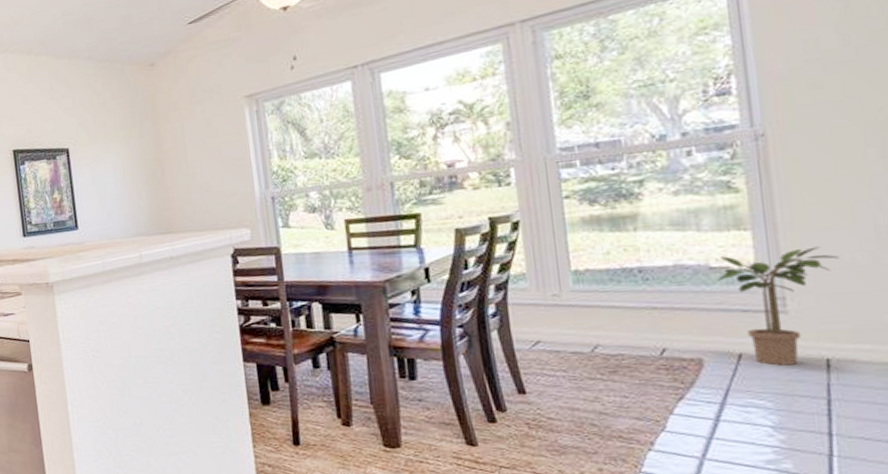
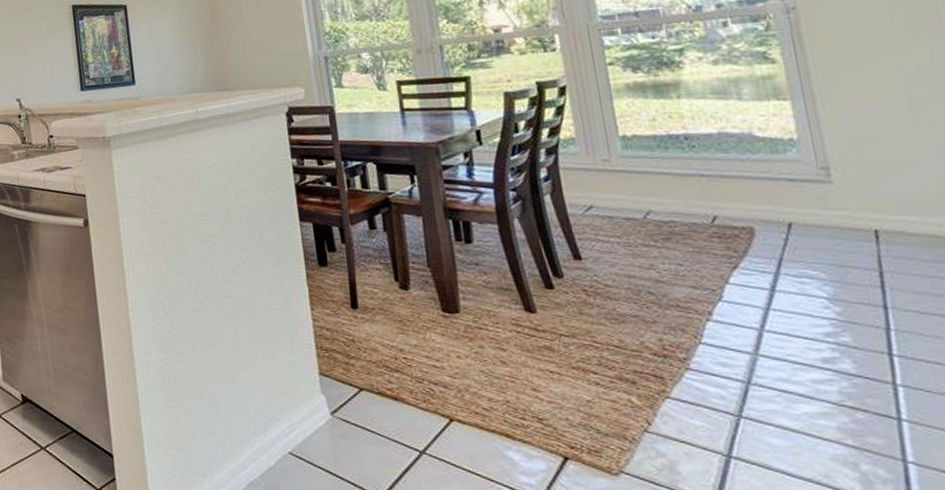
potted plant: present [708,246,840,366] -> none [752,117,878,236]

